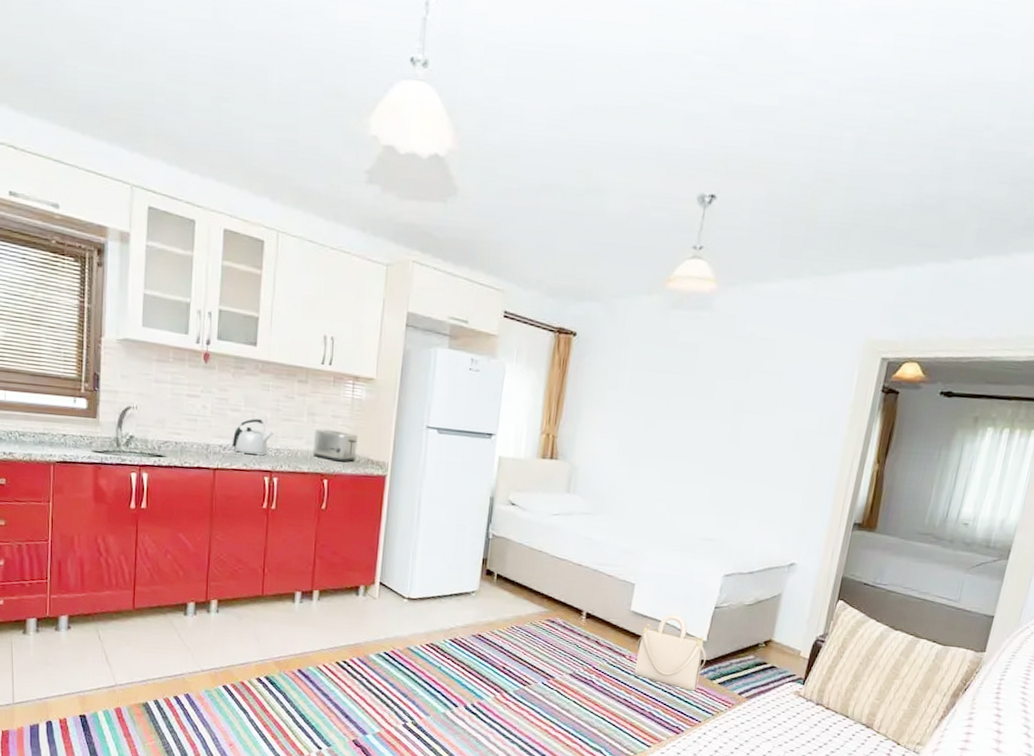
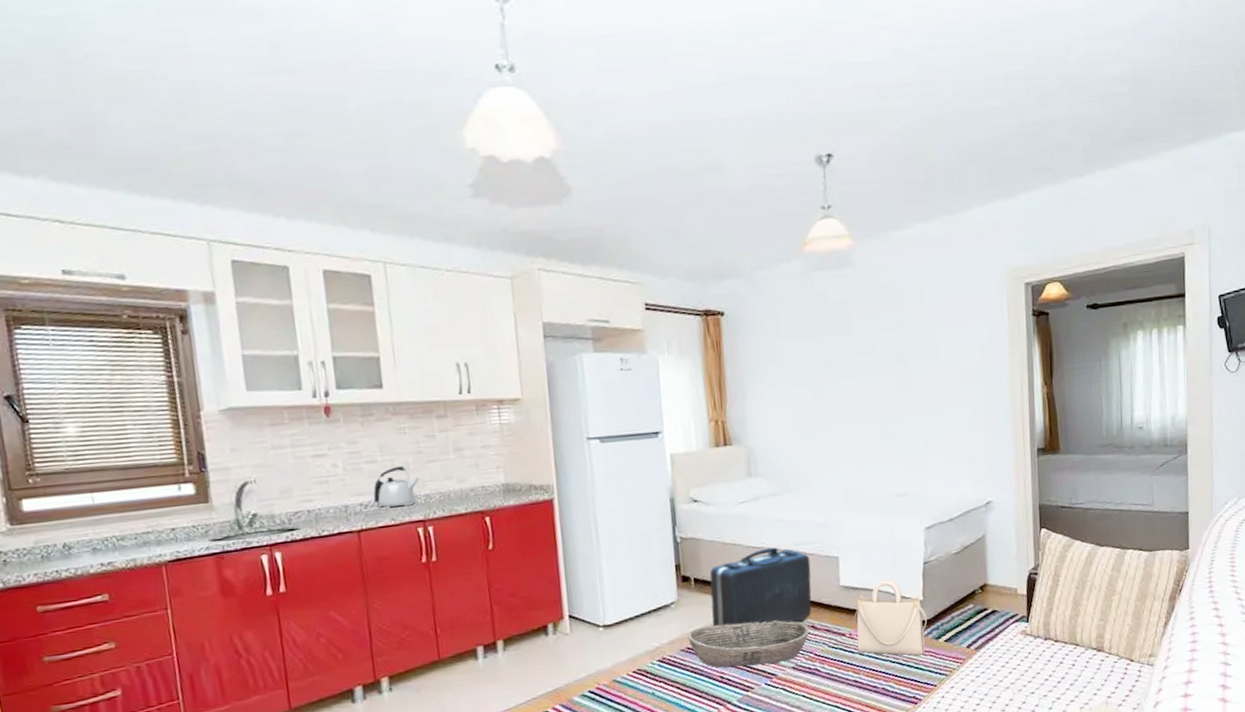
toaster: present [313,428,358,462] -> none [465,461,516,495]
basket: none [480,619,593,667] -> present [687,620,810,668]
suitcase: none [505,561,608,635] -> present [709,547,812,627]

